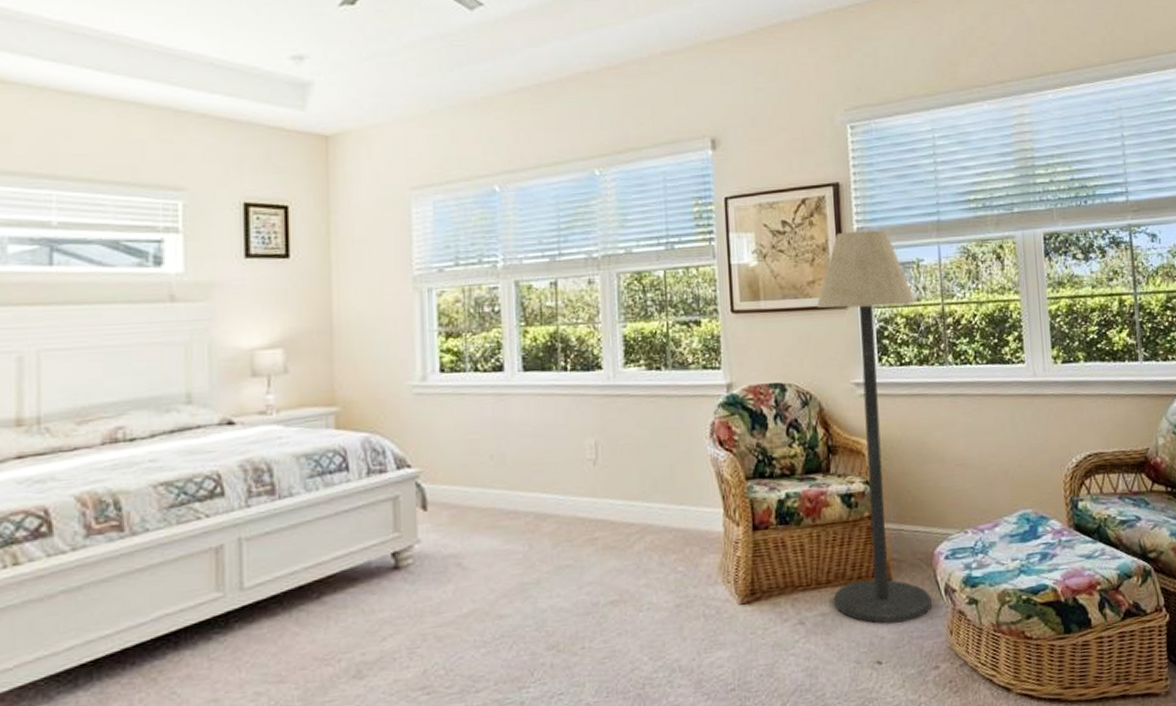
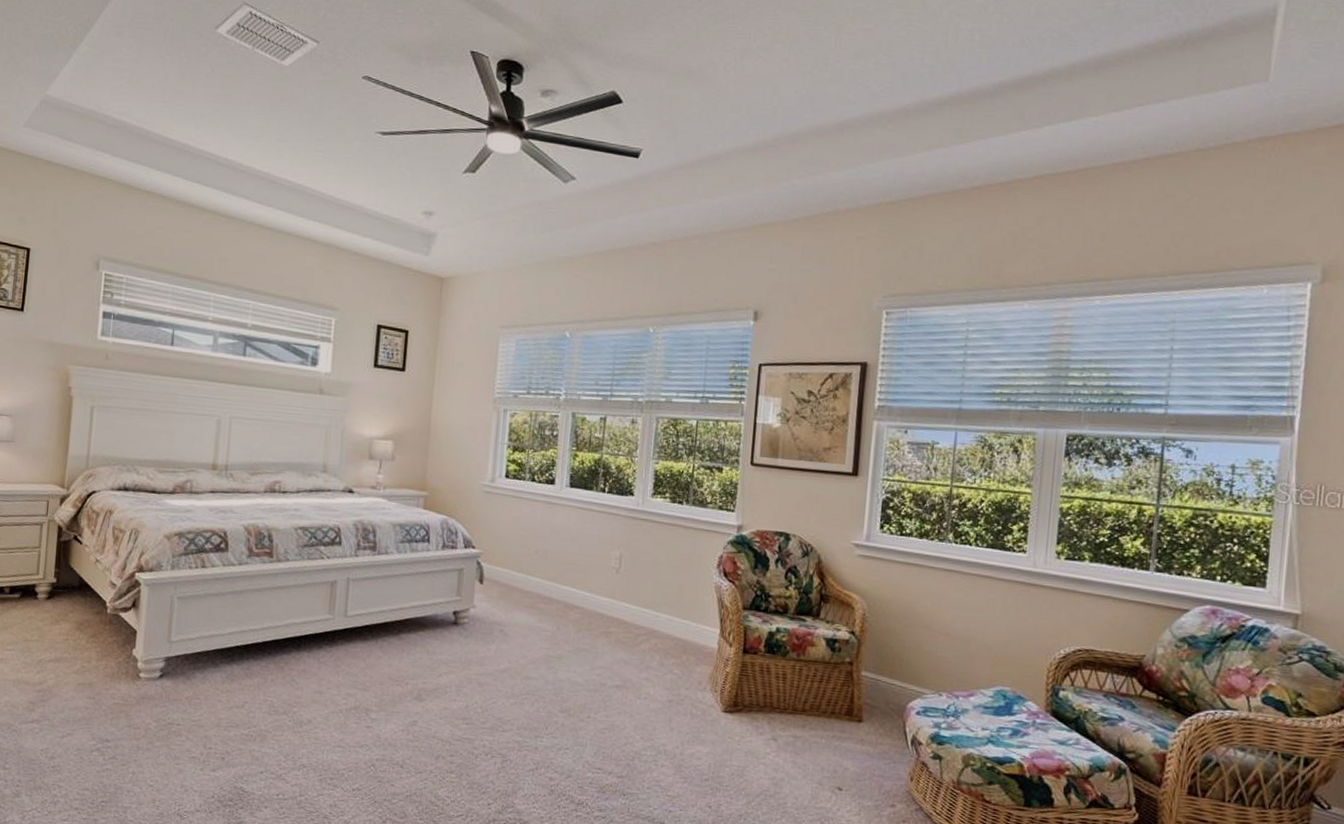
floor lamp: present [816,230,932,624] -> none [806,407,924,760]

